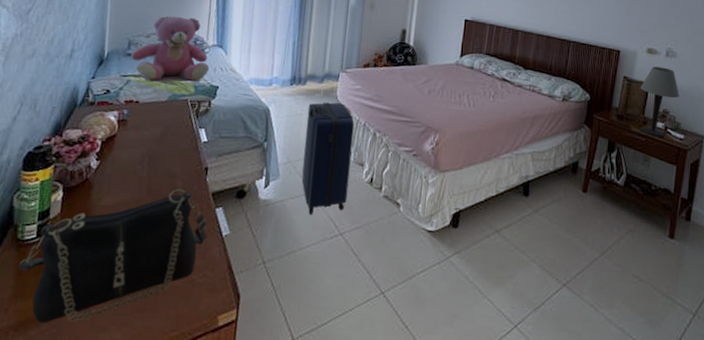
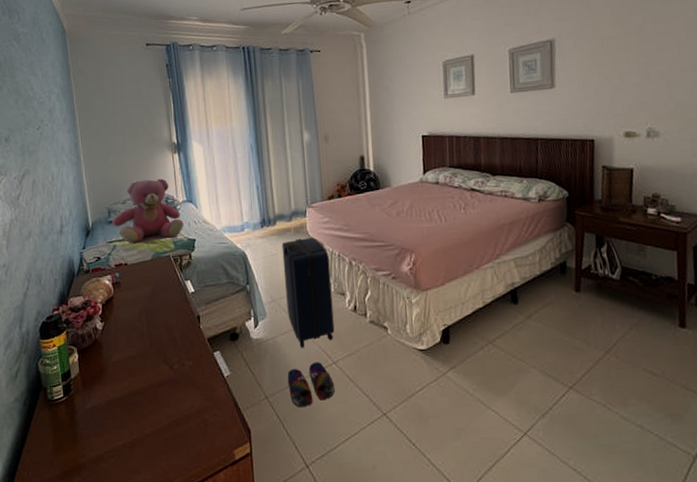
handbag: present [17,189,207,324] -> none [53,339,210,471]
slippers: none [289,231,337,277] -> present [287,362,335,408]
table lamp: present [640,66,679,138] -> none [622,149,669,225]

